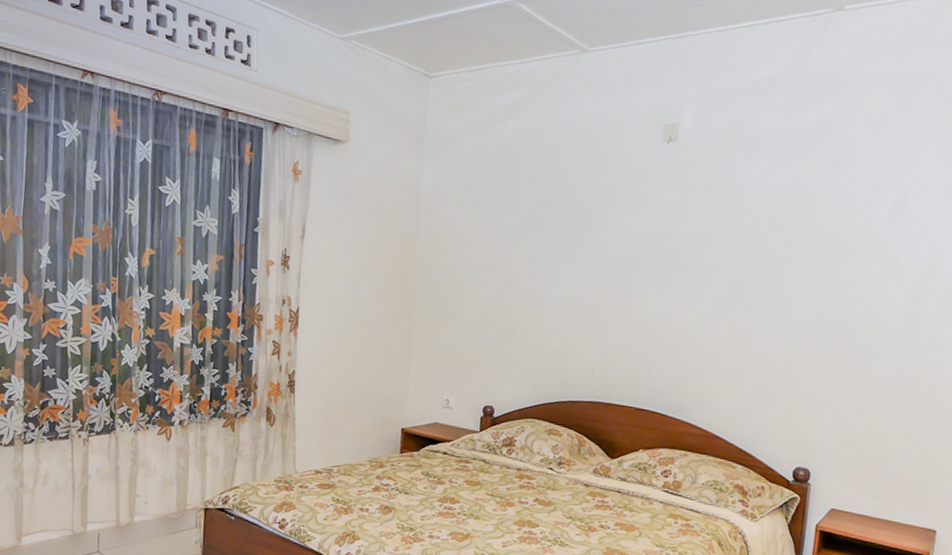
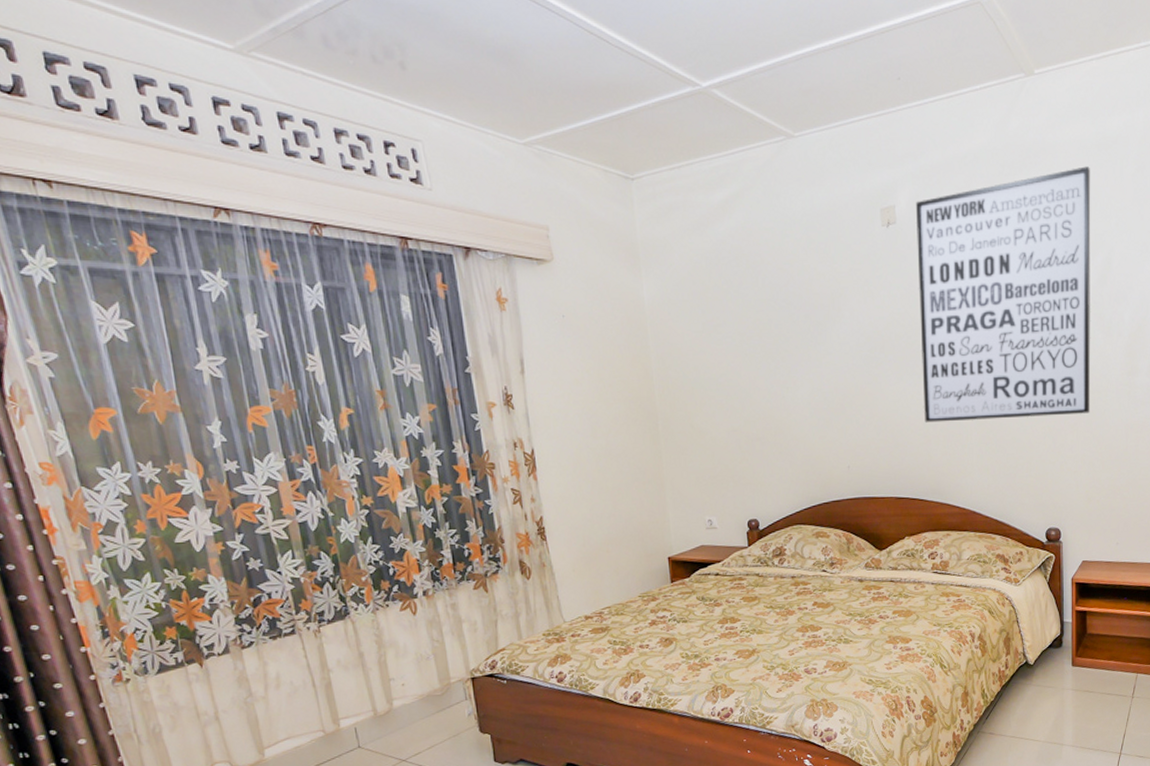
wall art: none [677,103,893,354] -> present [916,166,1091,423]

